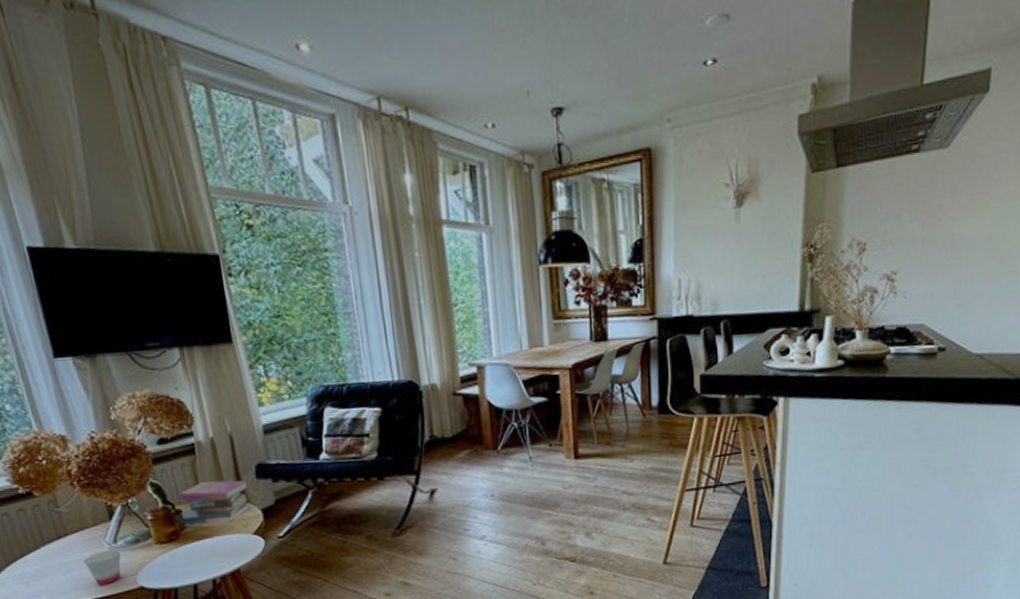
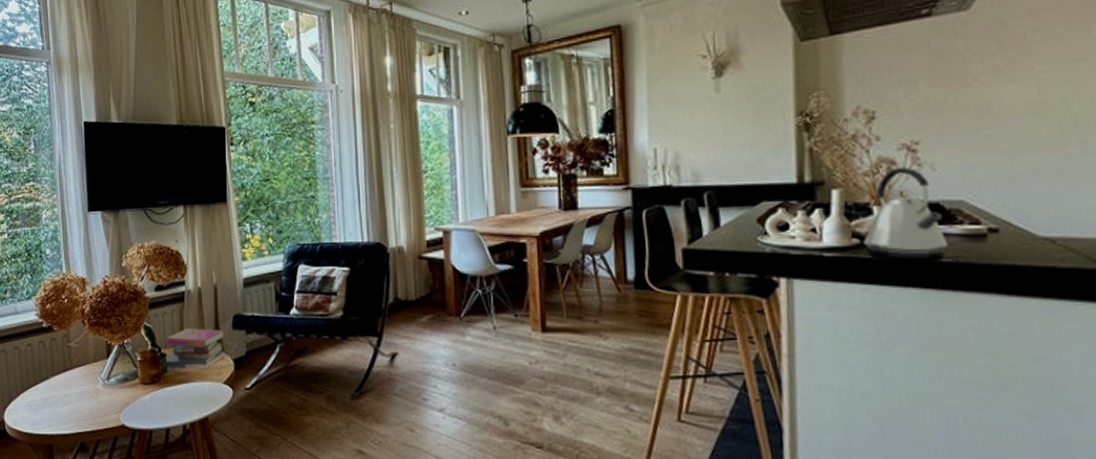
cup: present [83,549,121,586] -> none [81,385,111,420]
kettle: none [846,294,909,381] -> present [863,166,949,265]

